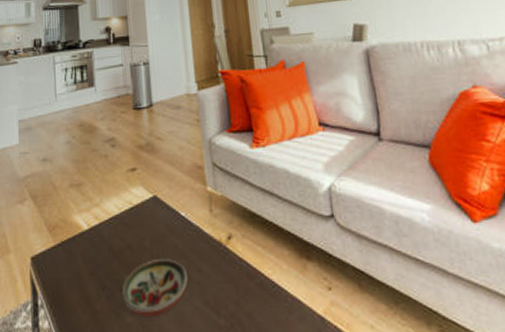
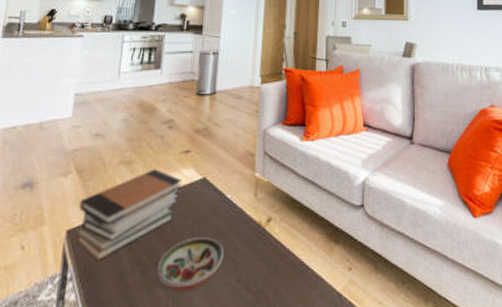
book stack: none [39,190,133,287] -> present [76,169,181,261]

